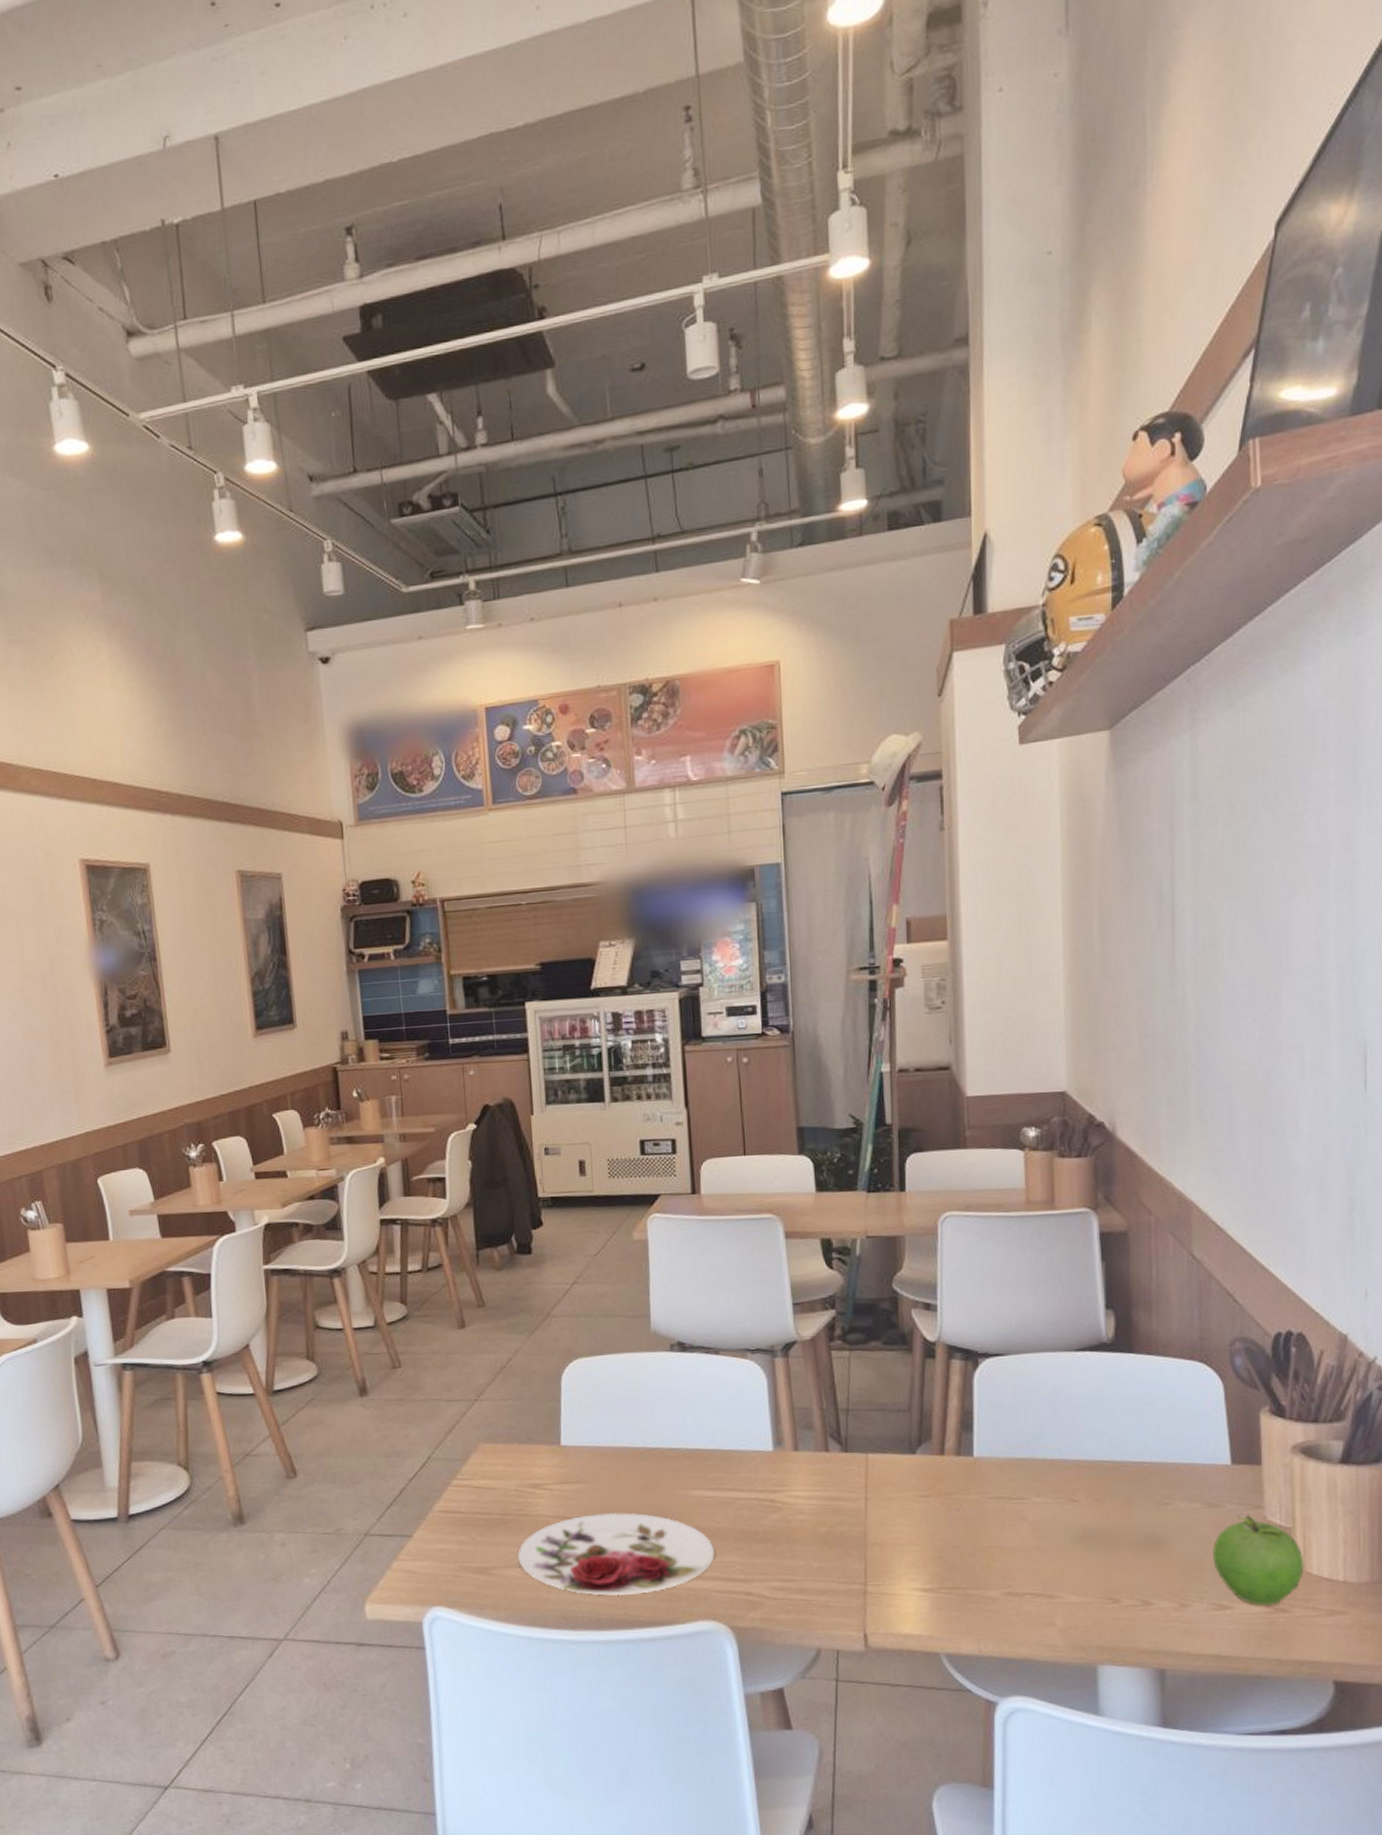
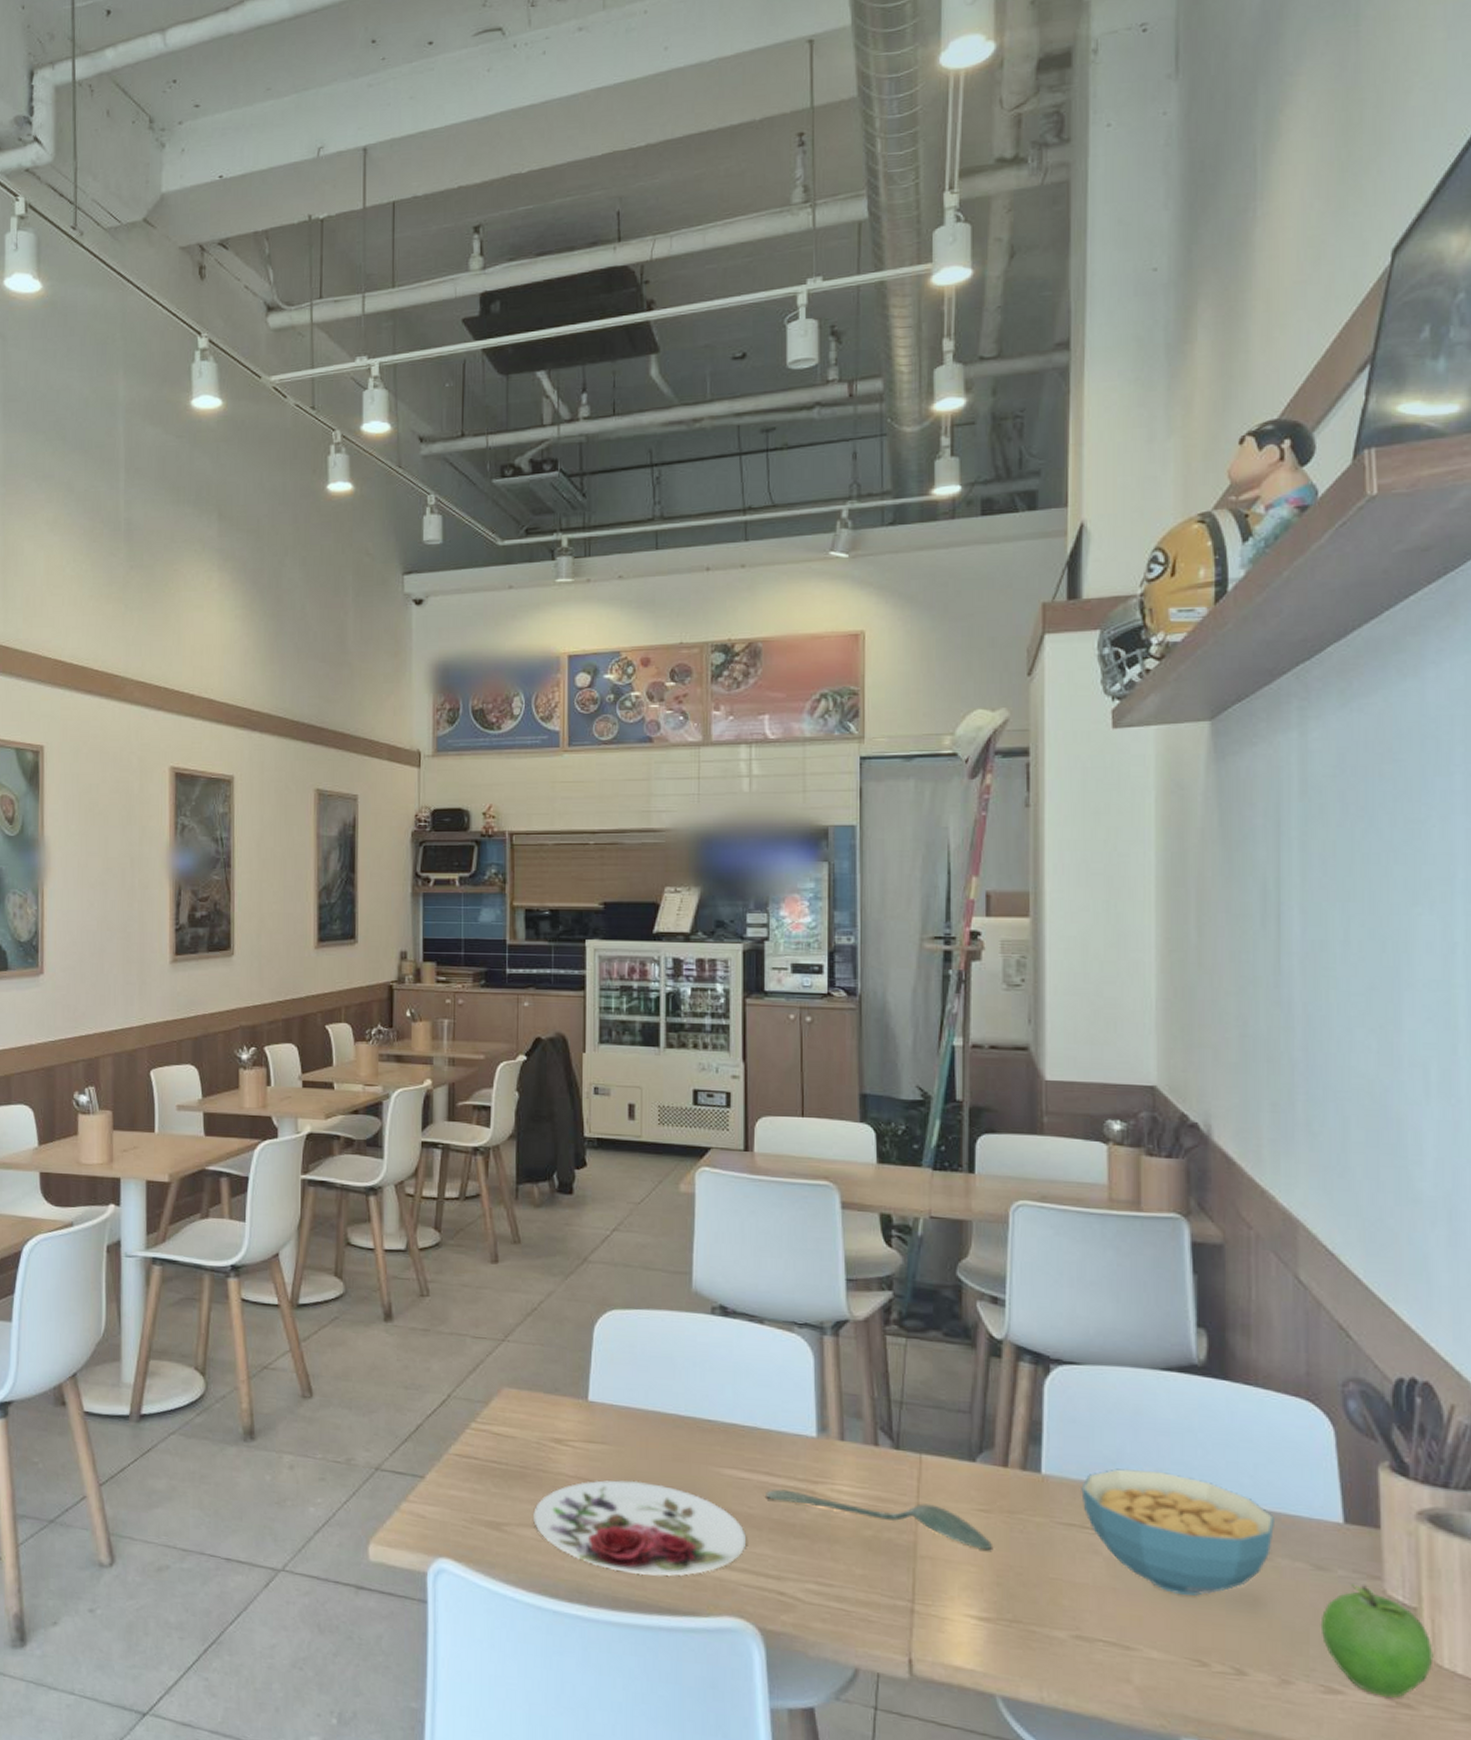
spoon: none [730,1497,933,1531] -> present [766,1488,992,1550]
cereal bowl: none [1008,1441,1173,1545] -> present [1081,1468,1274,1596]

